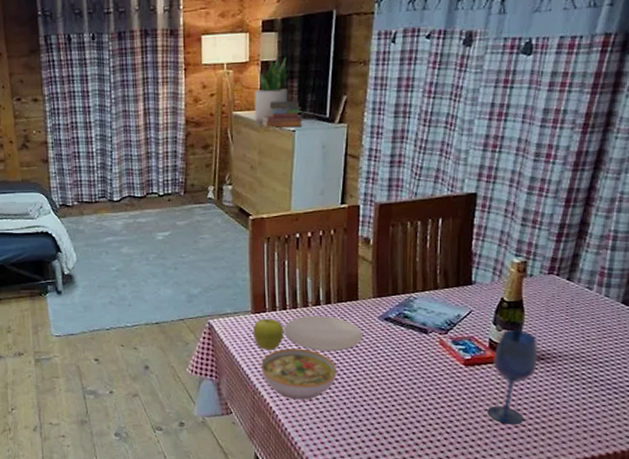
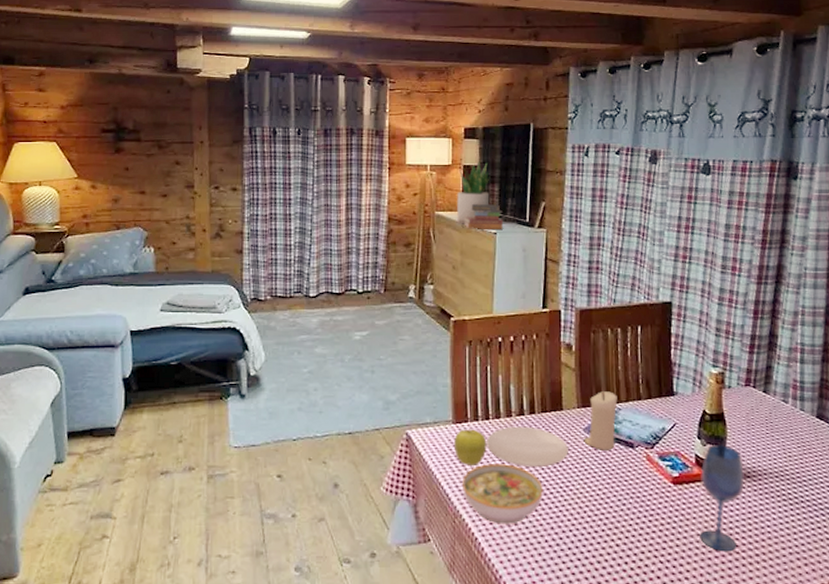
candle: none [378,282,414,336] -> present [584,391,618,450]

